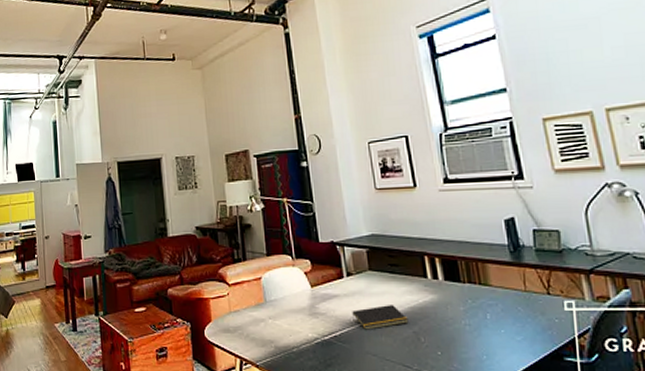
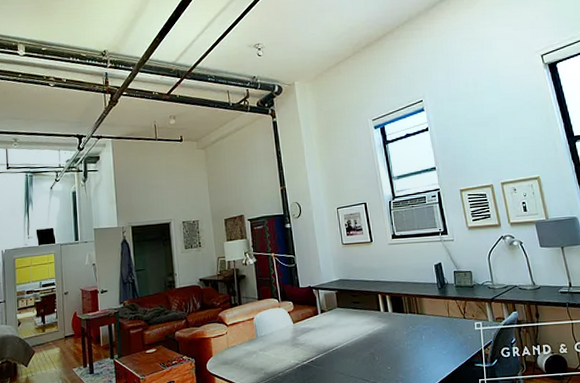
notepad: present [352,305,409,330] -> none [325,333,367,354]

